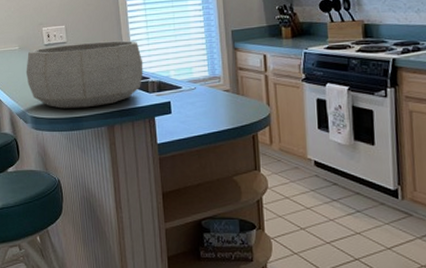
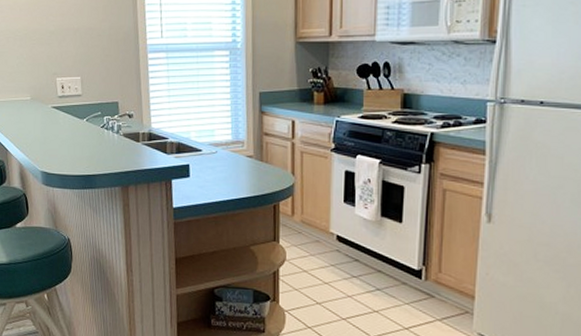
decorative bowl: present [26,40,143,109] -> none [37,96,163,166]

